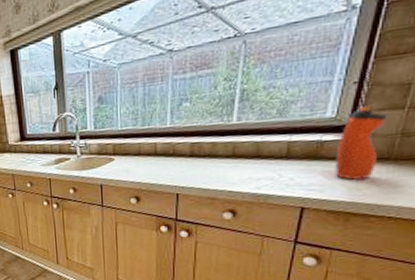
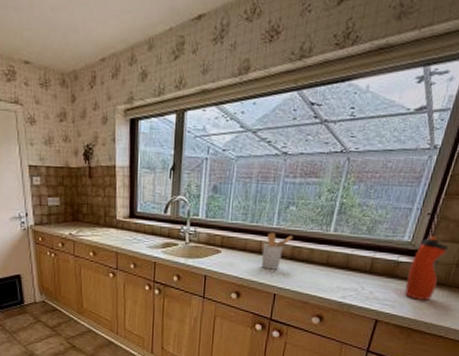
utensil holder: none [158,132,191,170] -> present [261,232,293,270]

